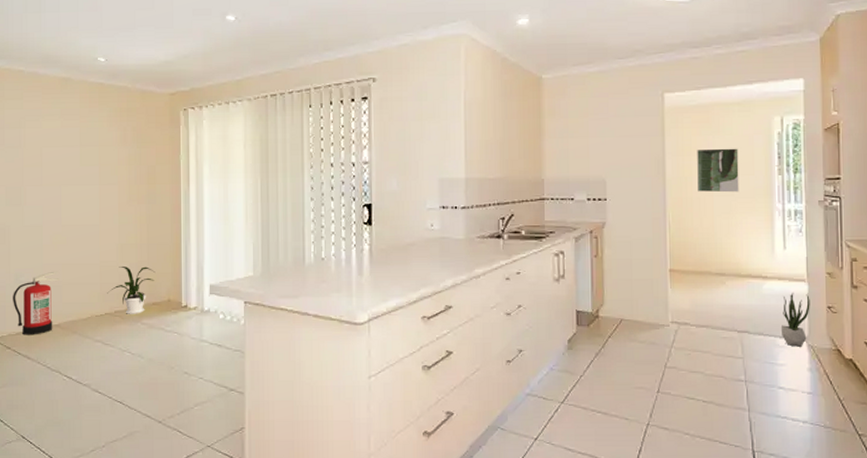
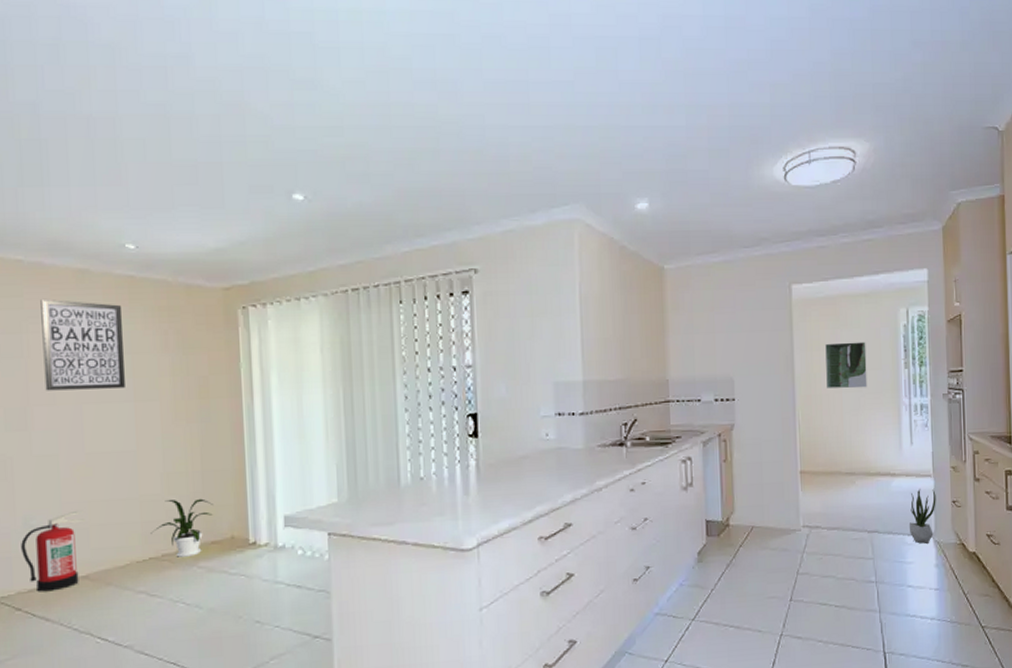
wall art: none [35,101,93,174] -> present [40,298,125,391]

